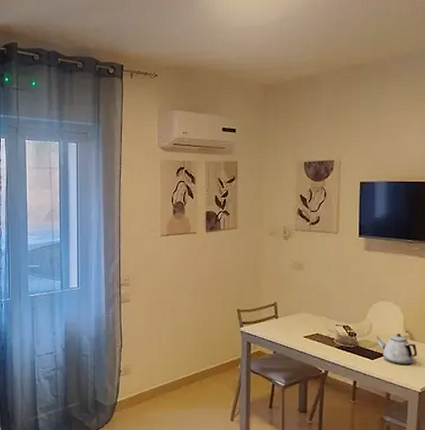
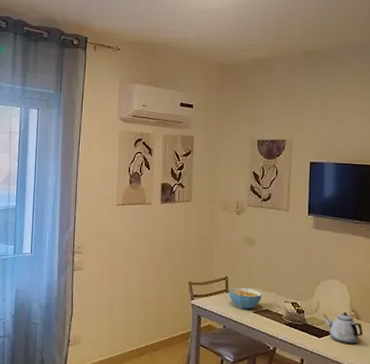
cereal bowl: none [278,312,312,334] -> present [229,287,262,310]

